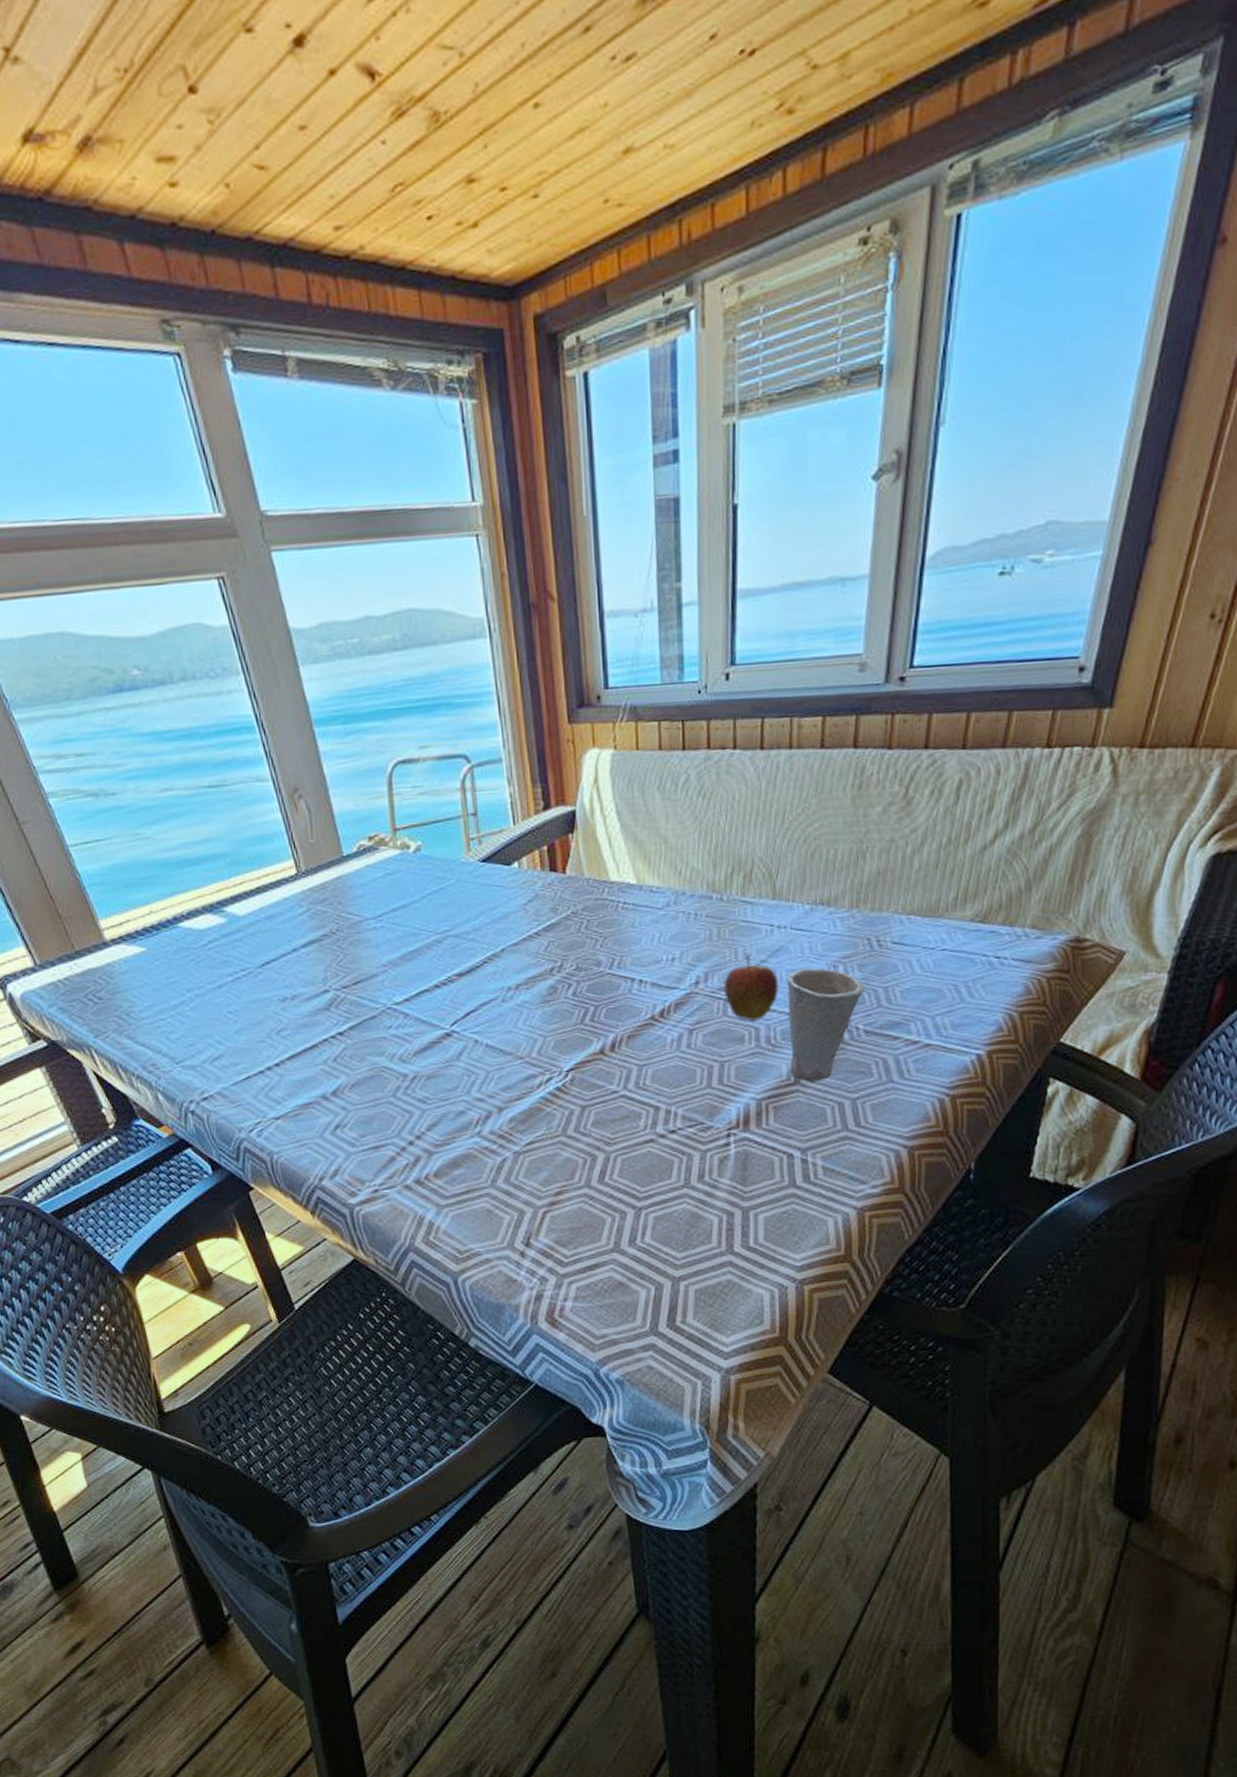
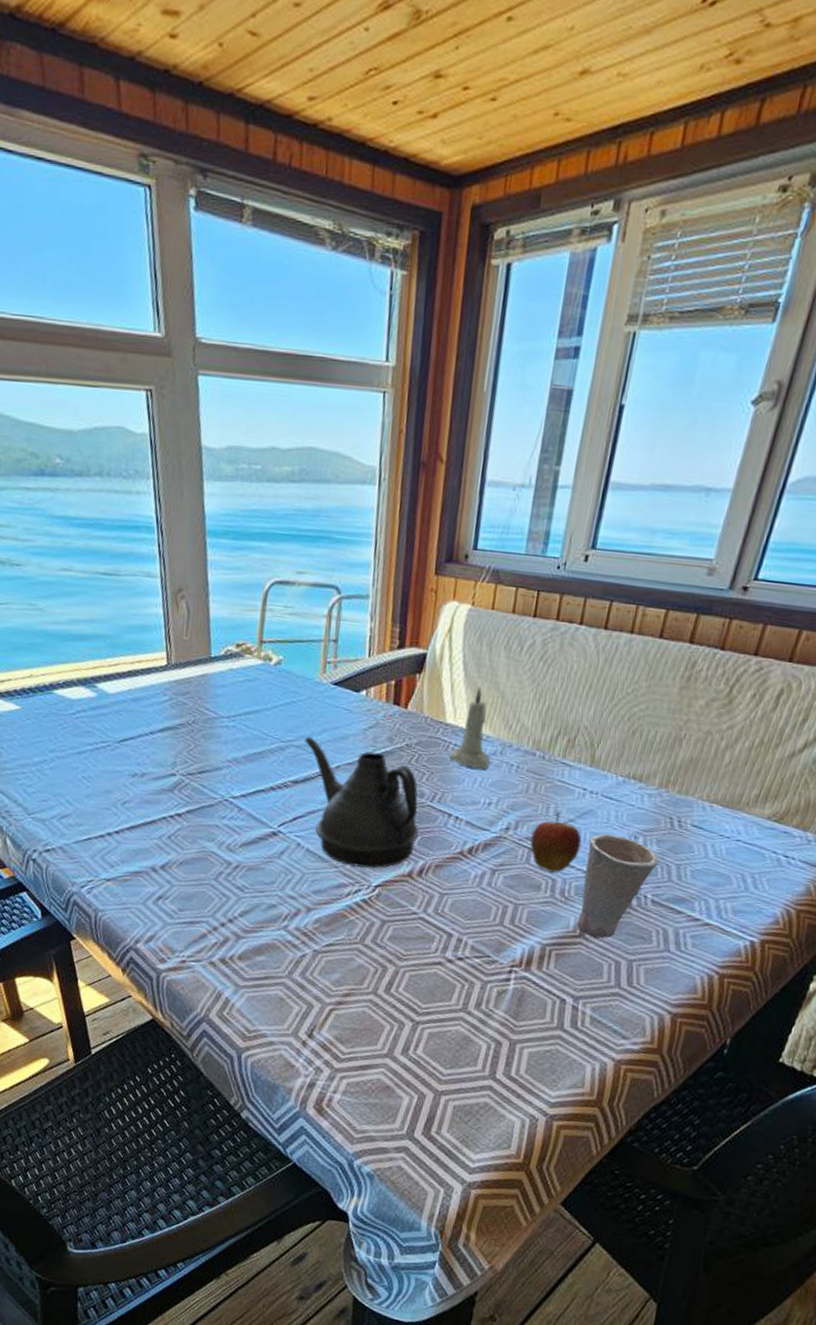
teapot: none [462,922,604,1054] -> present [305,735,420,868]
candle: none [620,835,666,925] -> present [449,687,491,769]

